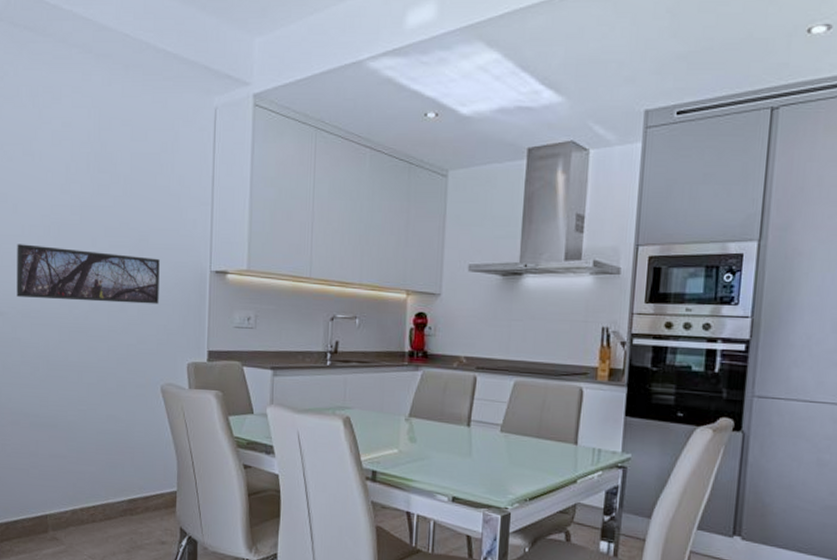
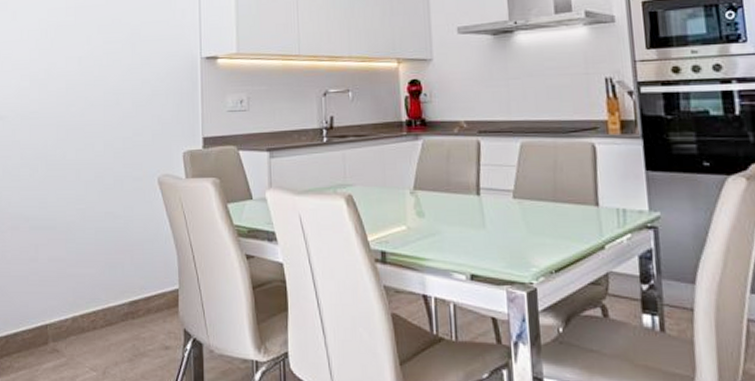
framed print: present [17,244,160,304] -> none [16,48,152,100]

